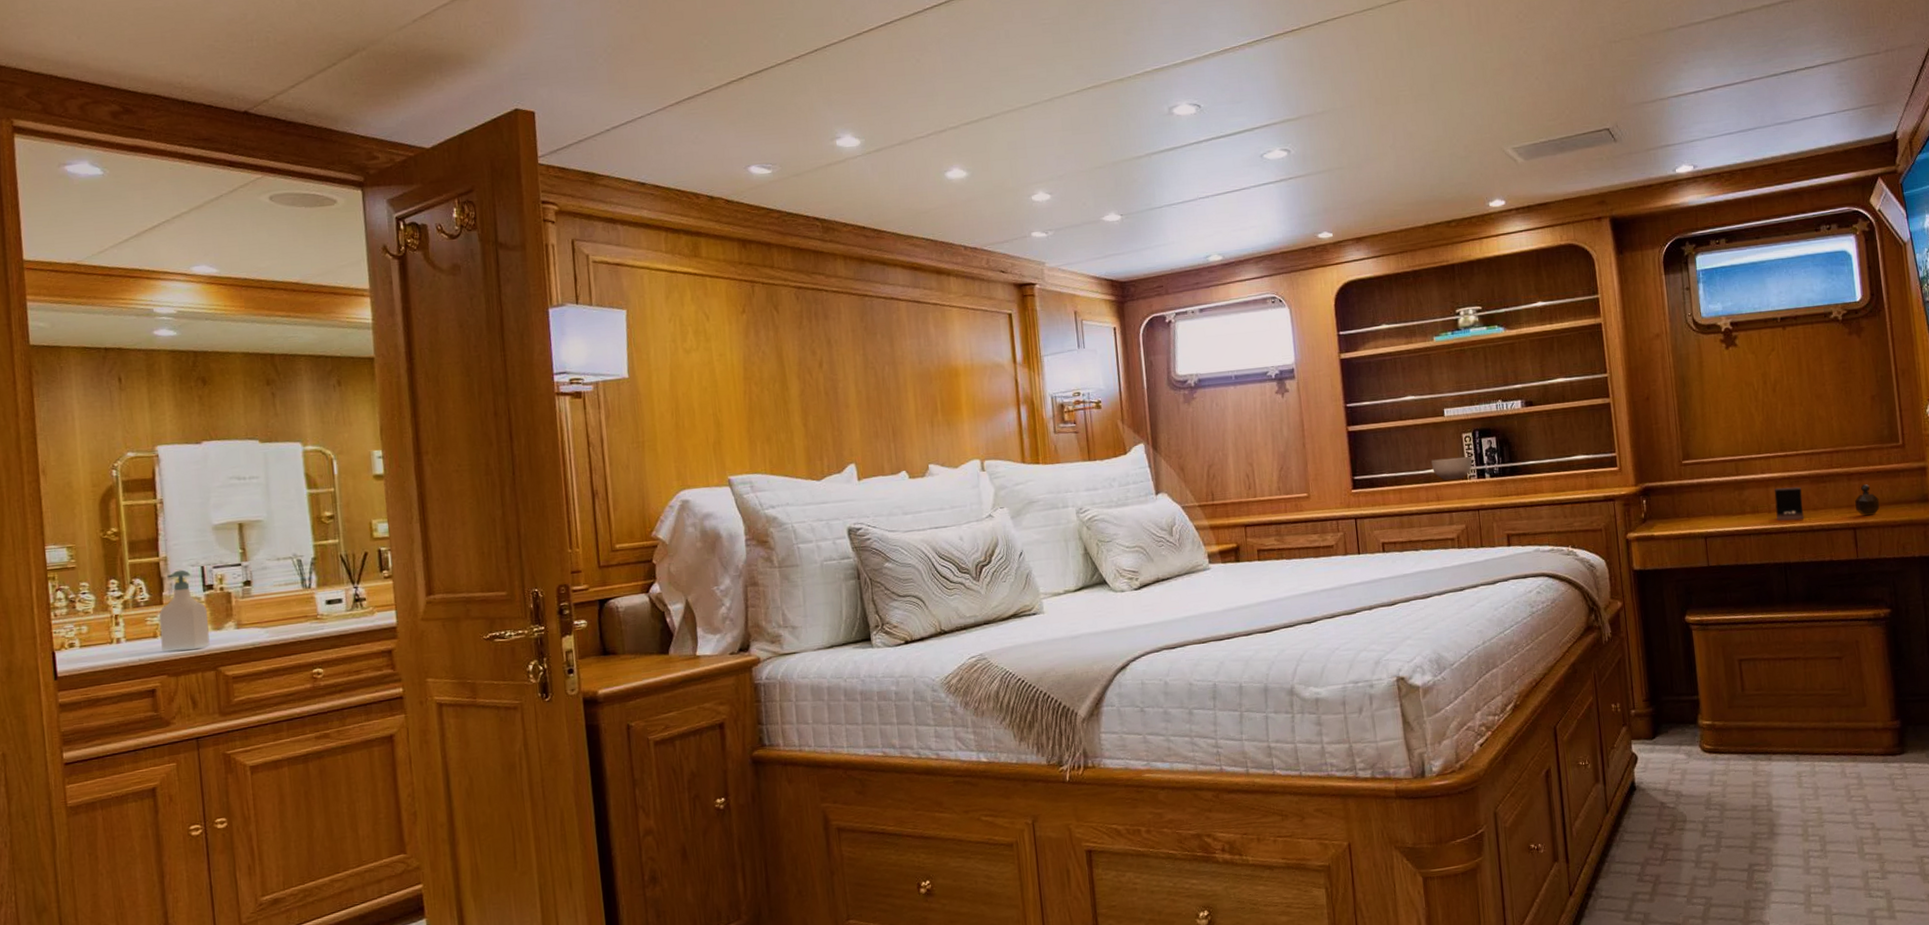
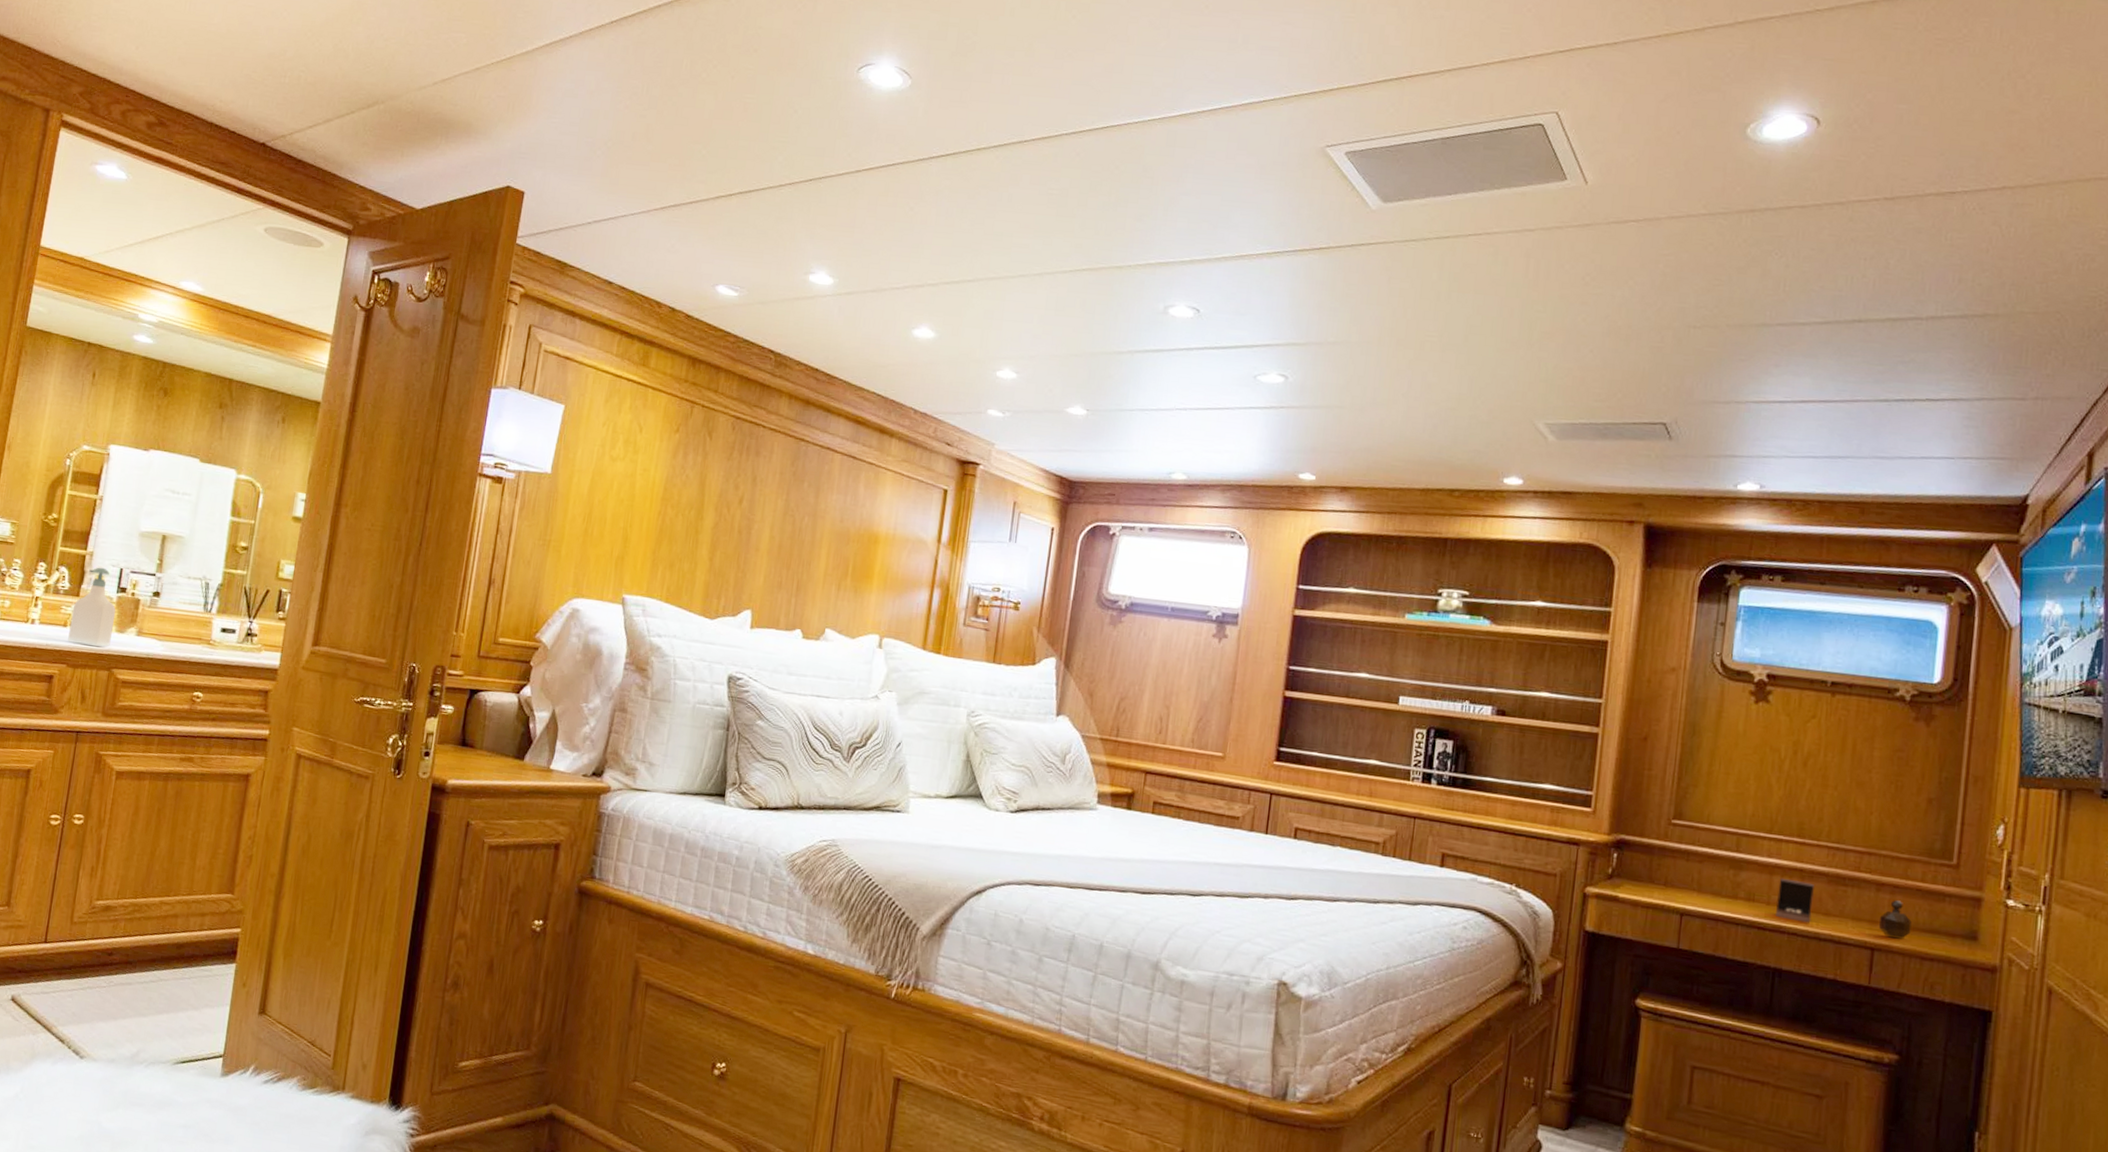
bowl: present [1430,456,1473,481] -> none [1371,749,1421,778]

